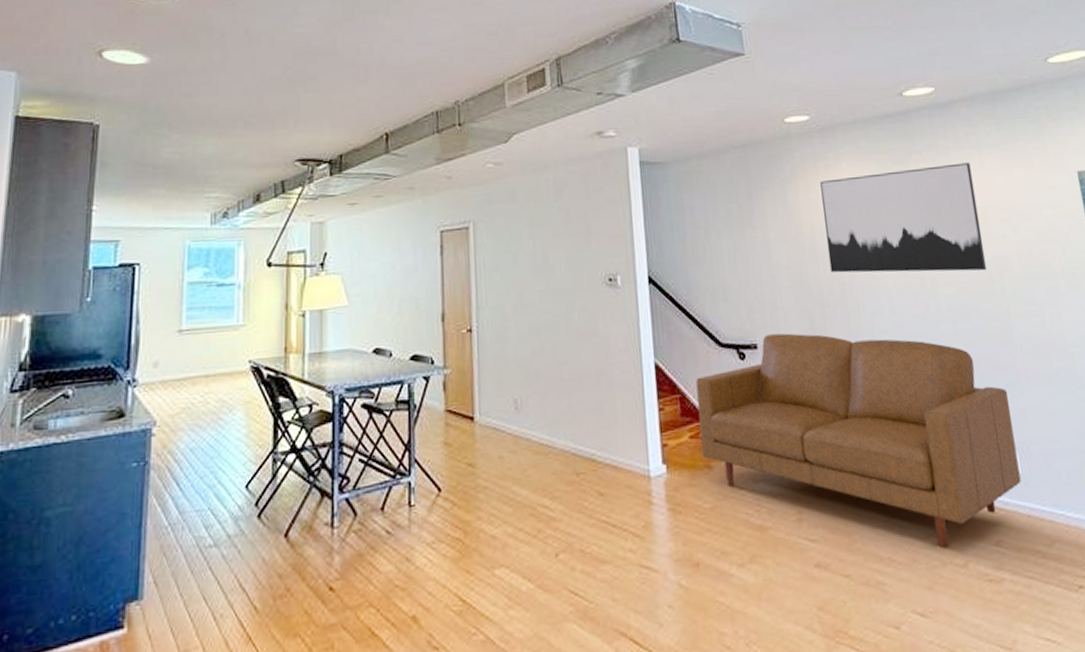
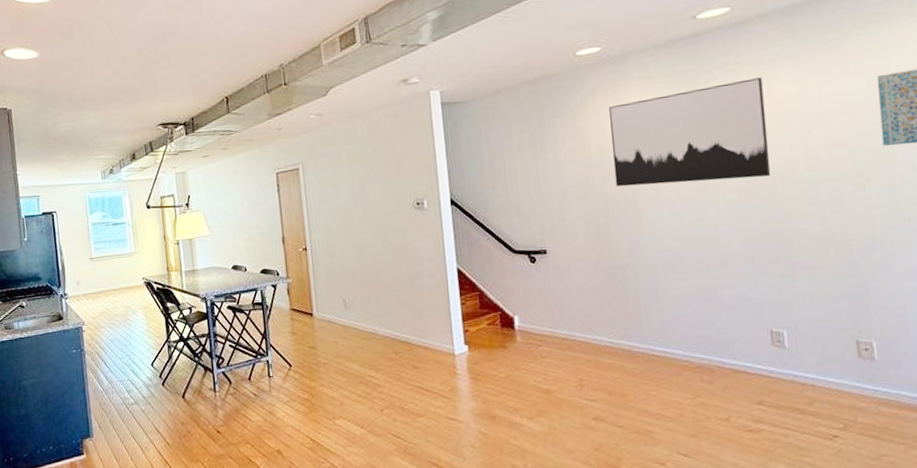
sofa: present [696,333,1021,549] -> none [492,239,787,407]

